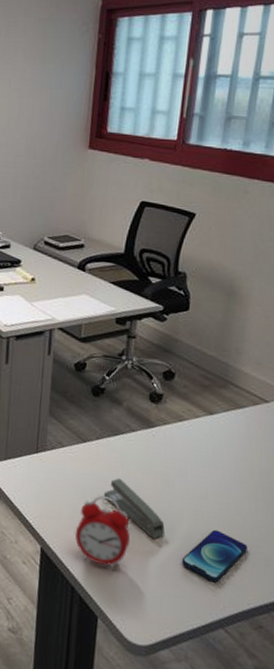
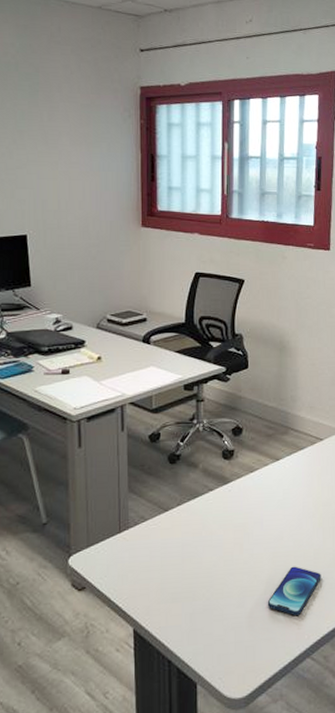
alarm clock: present [74,495,131,571] -> none [166,559,220,632]
stapler: present [103,478,166,540] -> none [189,538,250,591]

